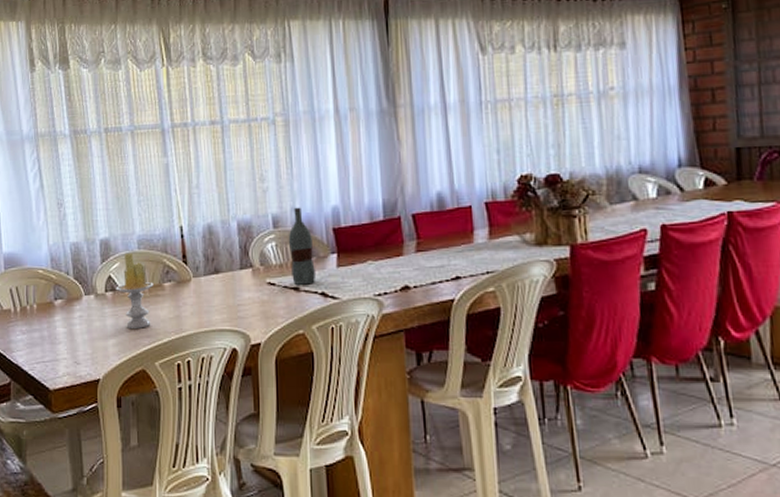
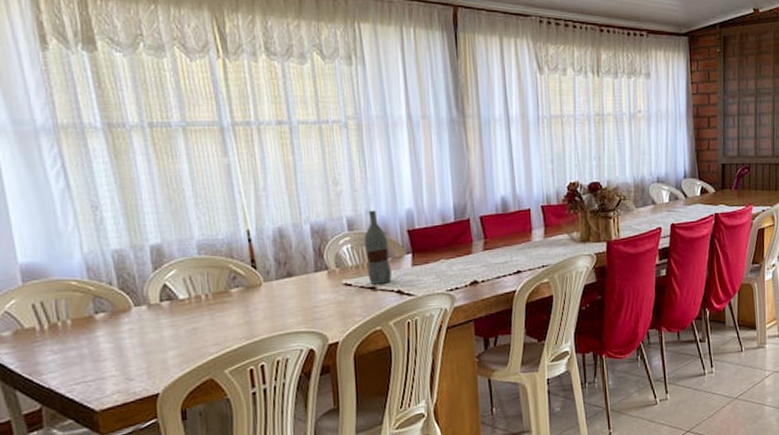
candle: present [116,252,154,328] -> none [173,258,219,338]

